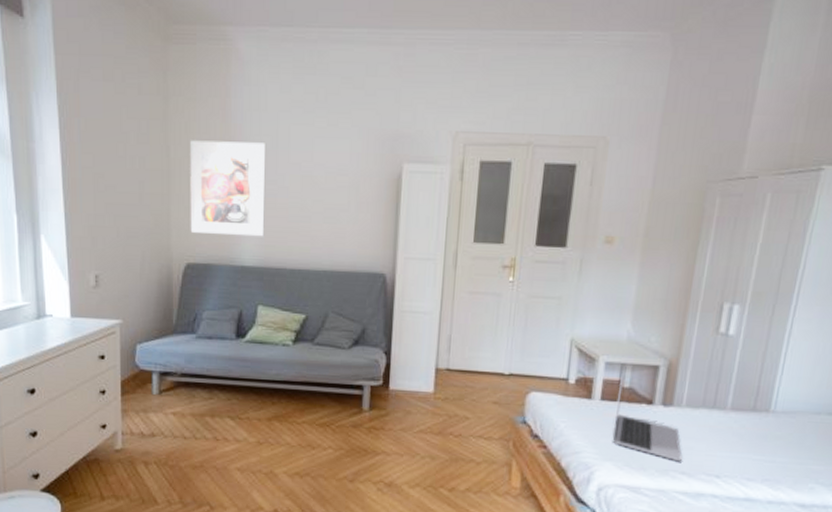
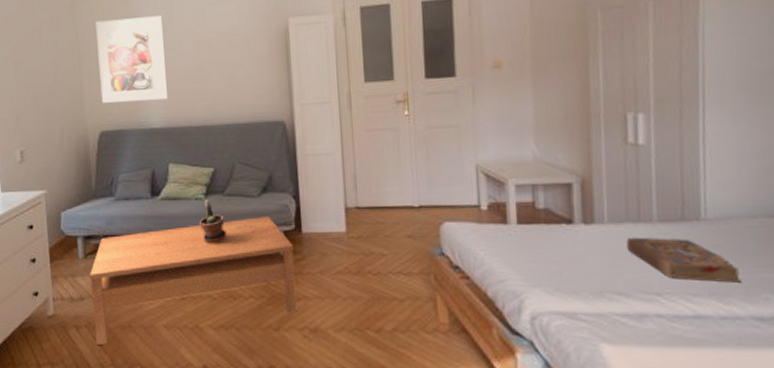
coffee table: none [163,369,378,483] -> present [89,216,298,346]
potted plant: none [284,347,312,392] -> present [199,200,227,244]
laptop: present [612,371,682,462] -> none [534,192,616,282]
book: none [698,422,793,472] -> present [626,237,741,283]

